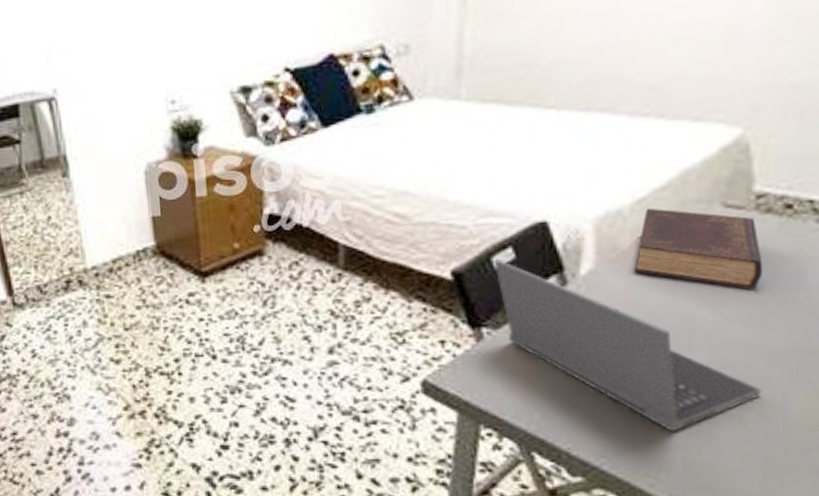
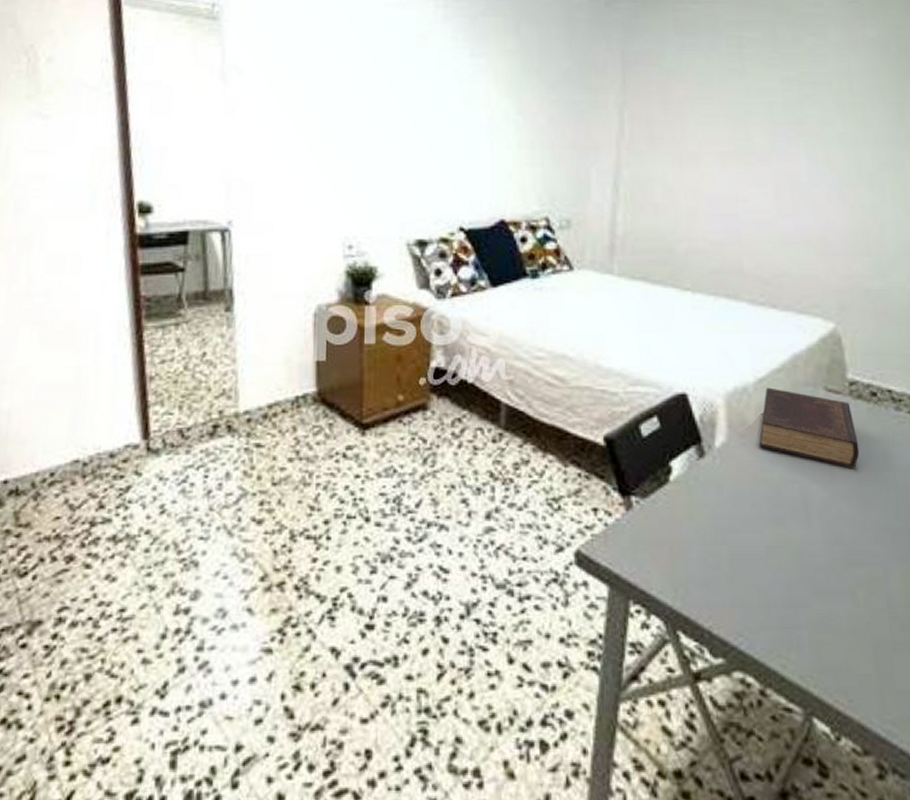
laptop computer: present [494,258,761,432] -> none [641,426,868,609]

